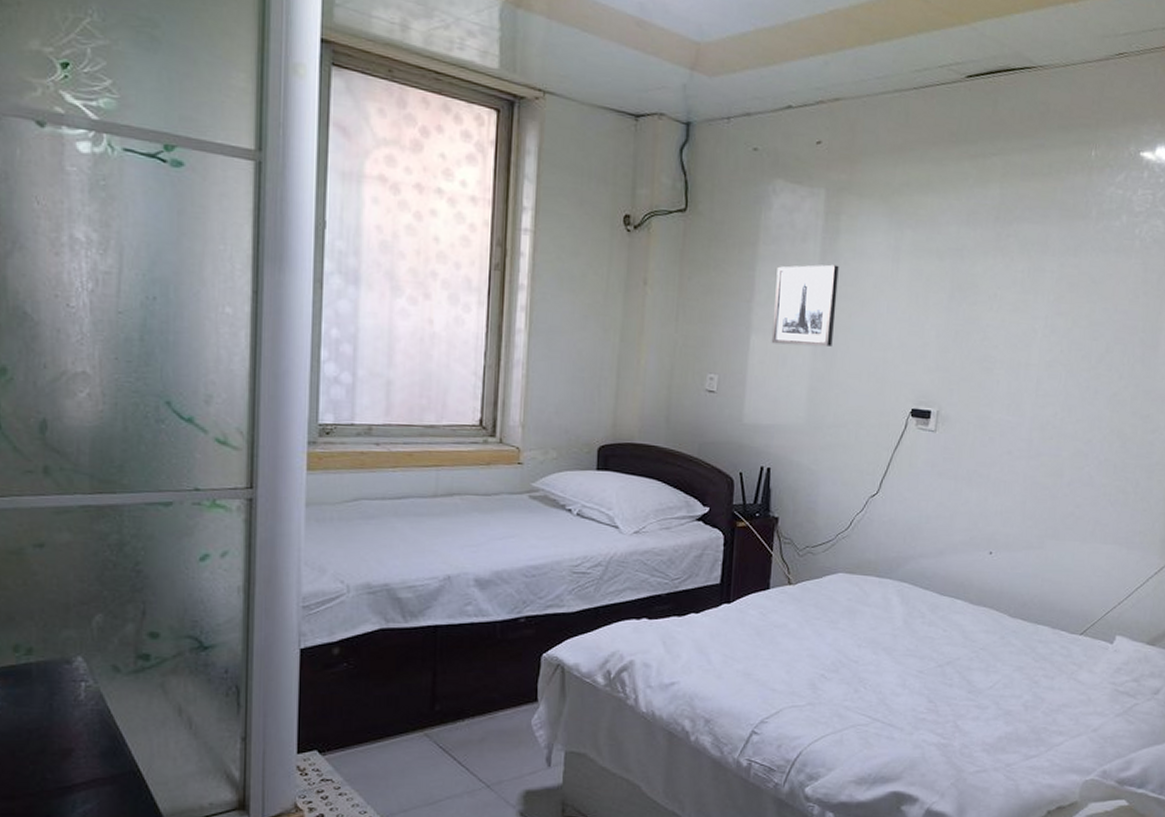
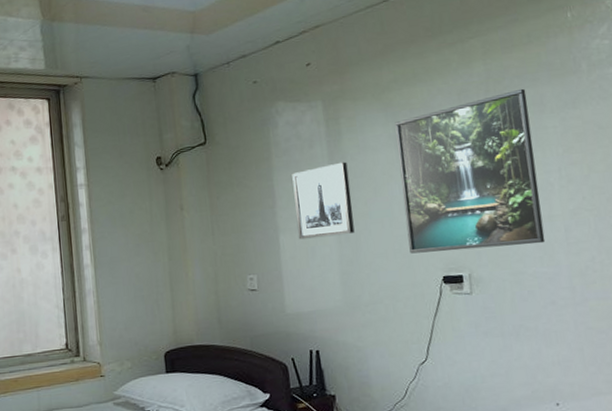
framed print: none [884,223,1034,391] -> present [395,88,546,254]

